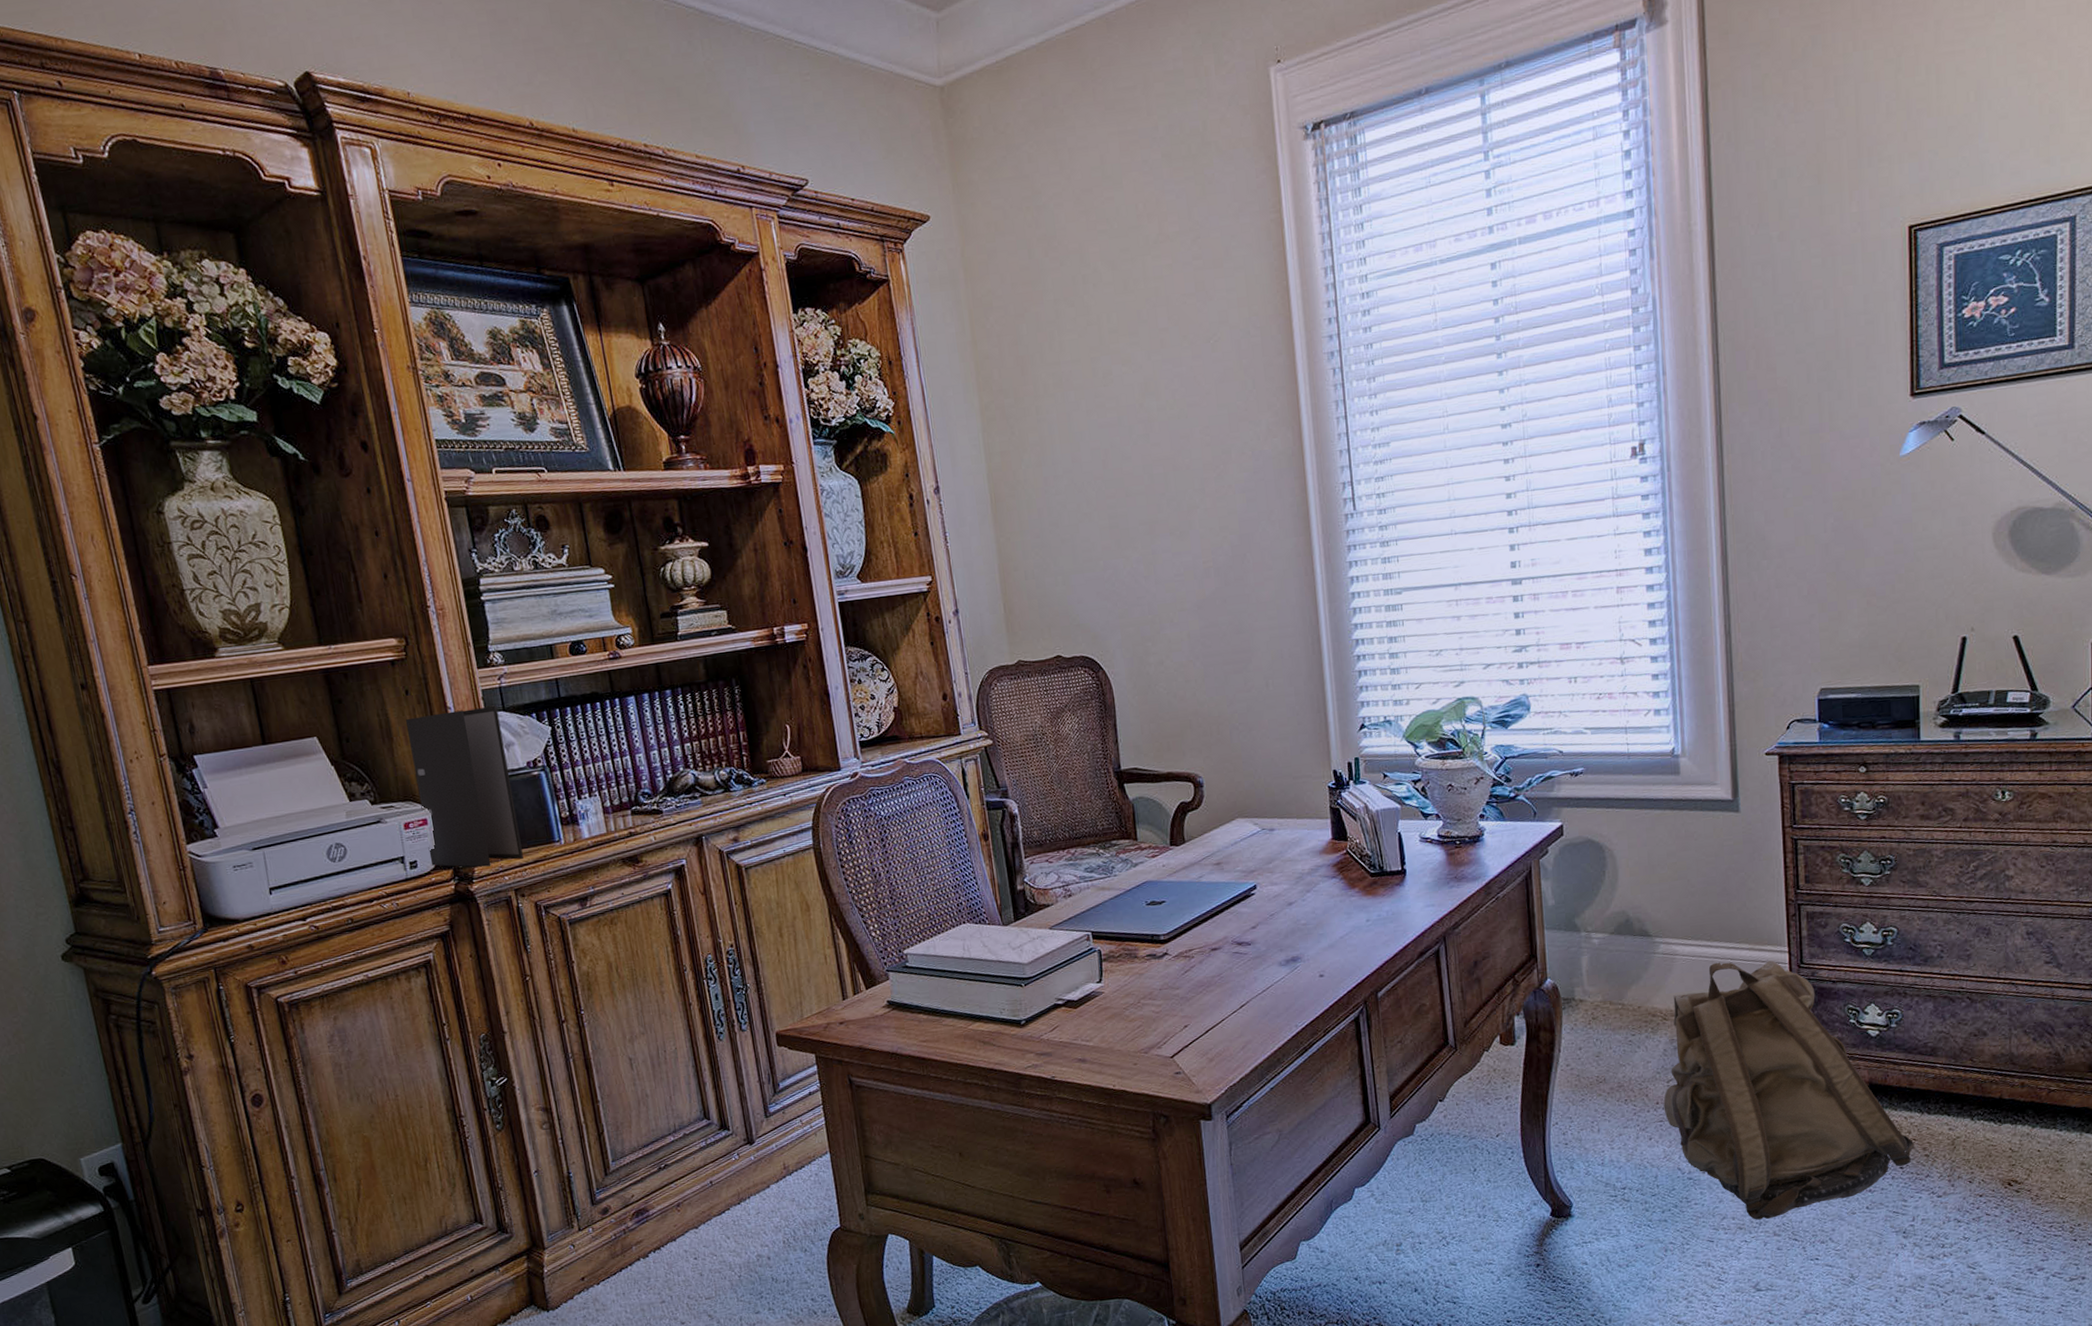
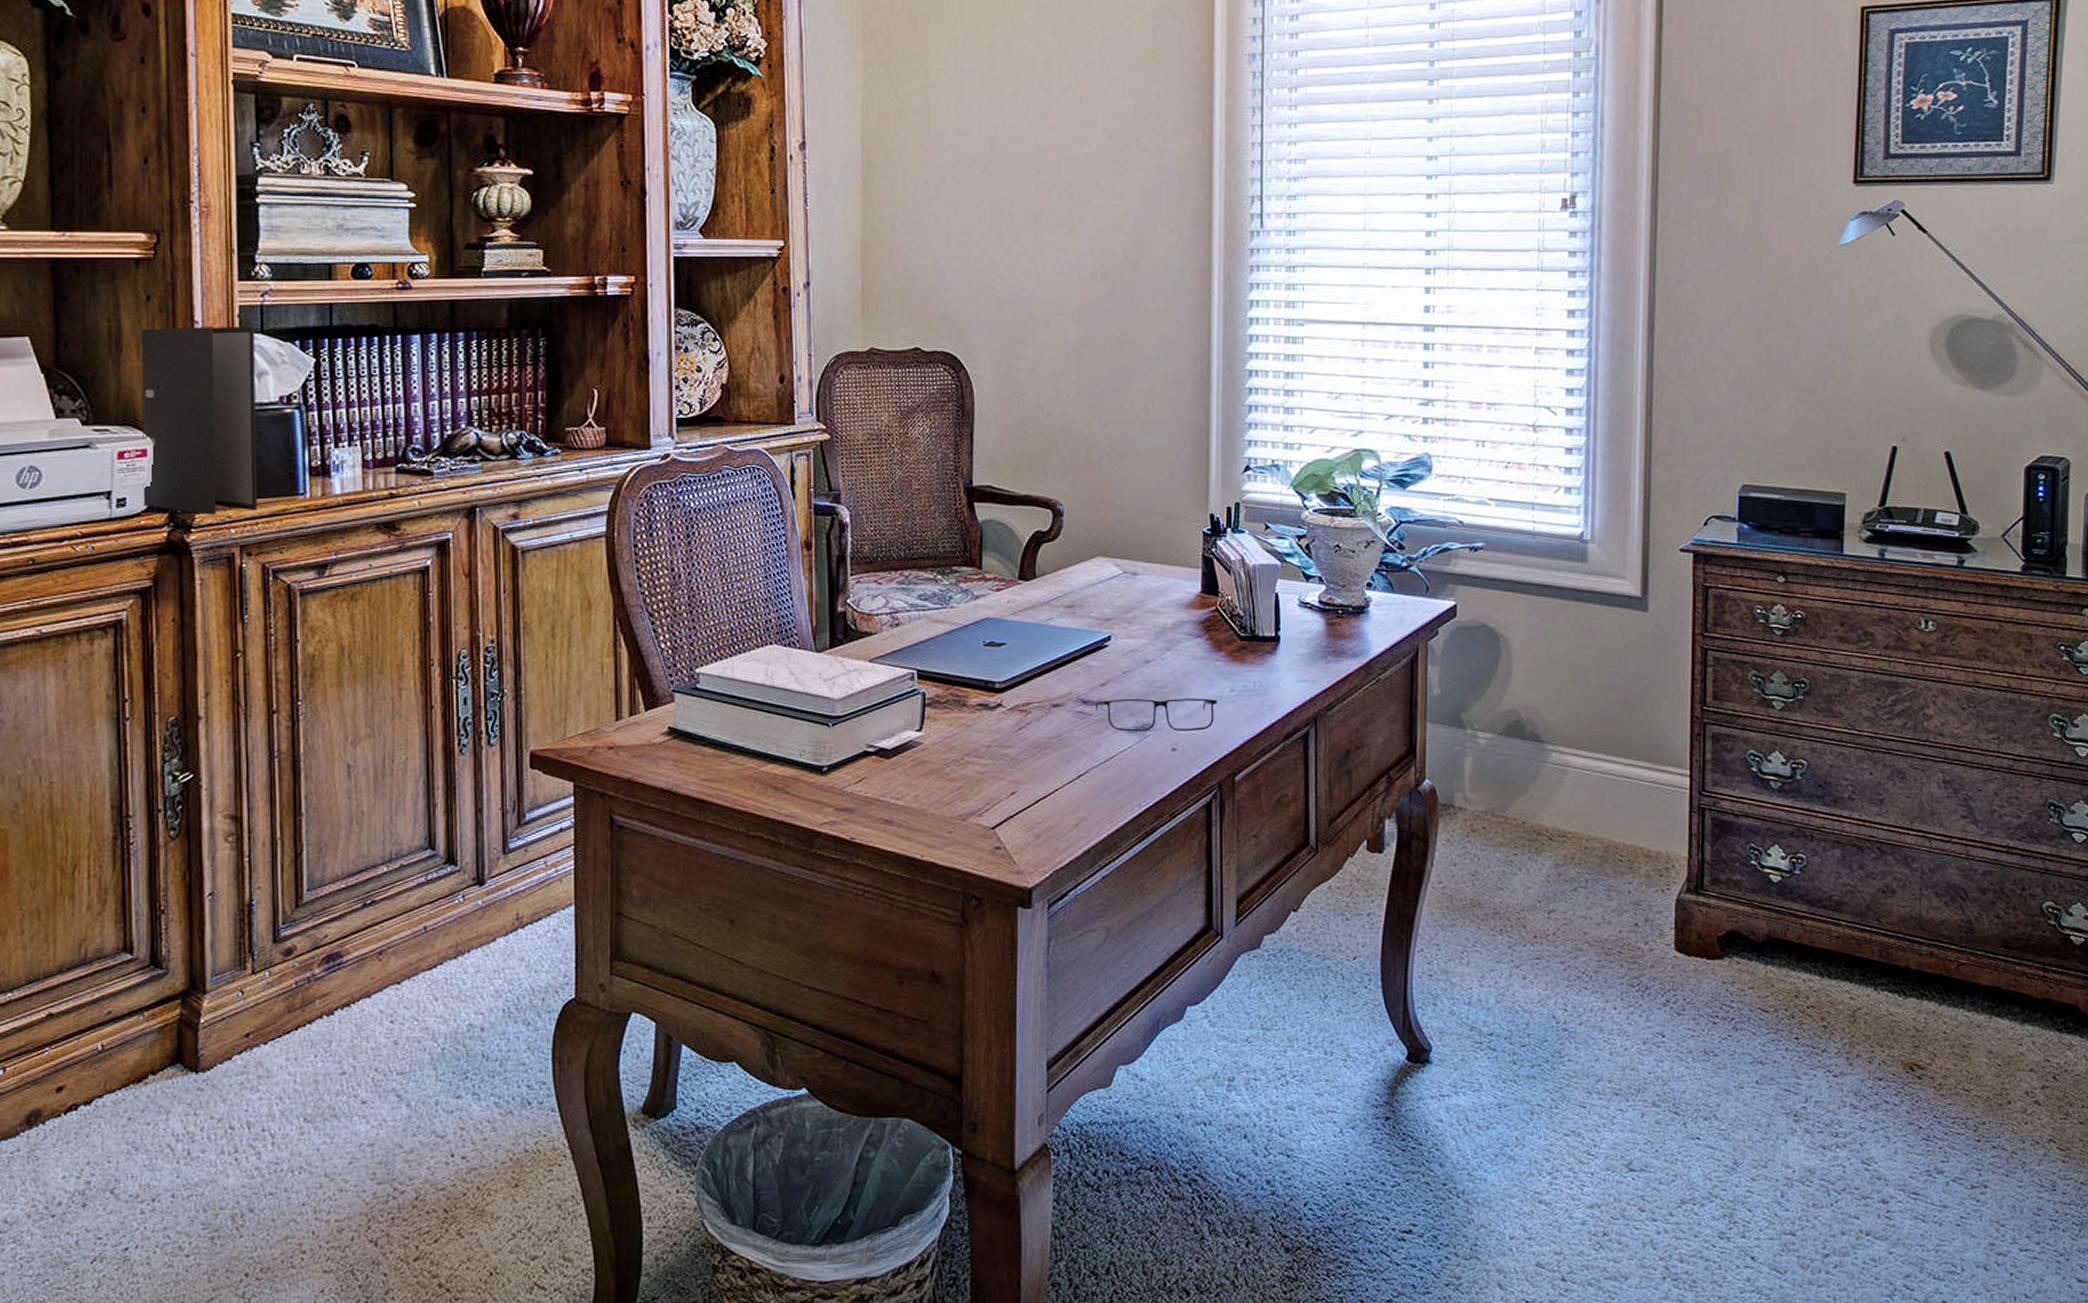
eyeglasses: none [1249,929,1356,965] -> present [1095,698,1217,732]
backpack: present [1663,960,1915,1220] -> none [1542,780,1813,1086]

